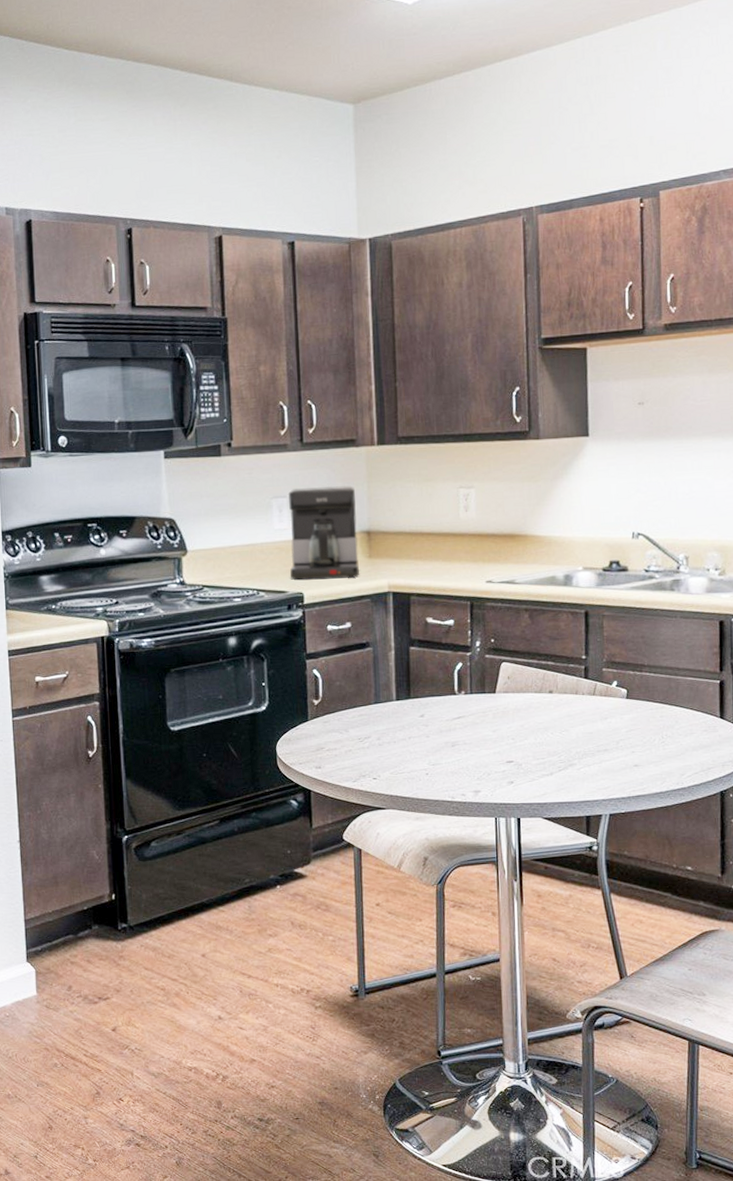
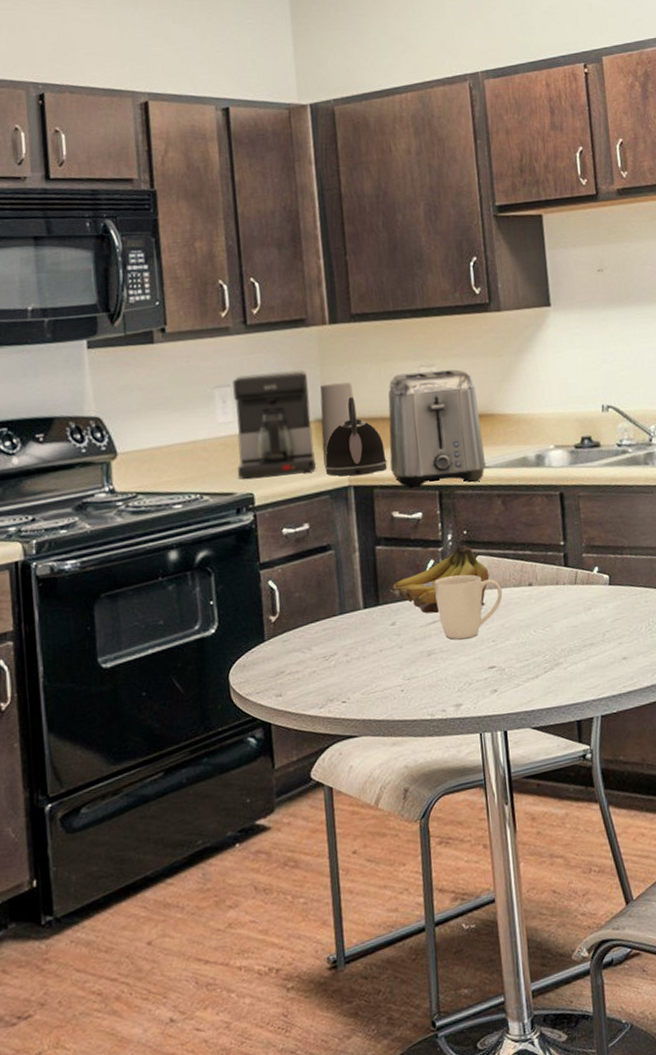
canister: none [366,499,396,572] -> present [320,382,353,466]
kettle: none [367,511,425,583] -> present [324,396,388,477]
fruit: none [421,653,513,710] -> present [390,546,490,614]
toaster: none [426,491,516,598] -> present [388,369,486,489]
mug: none [461,678,524,735] -> present [434,574,503,640]

